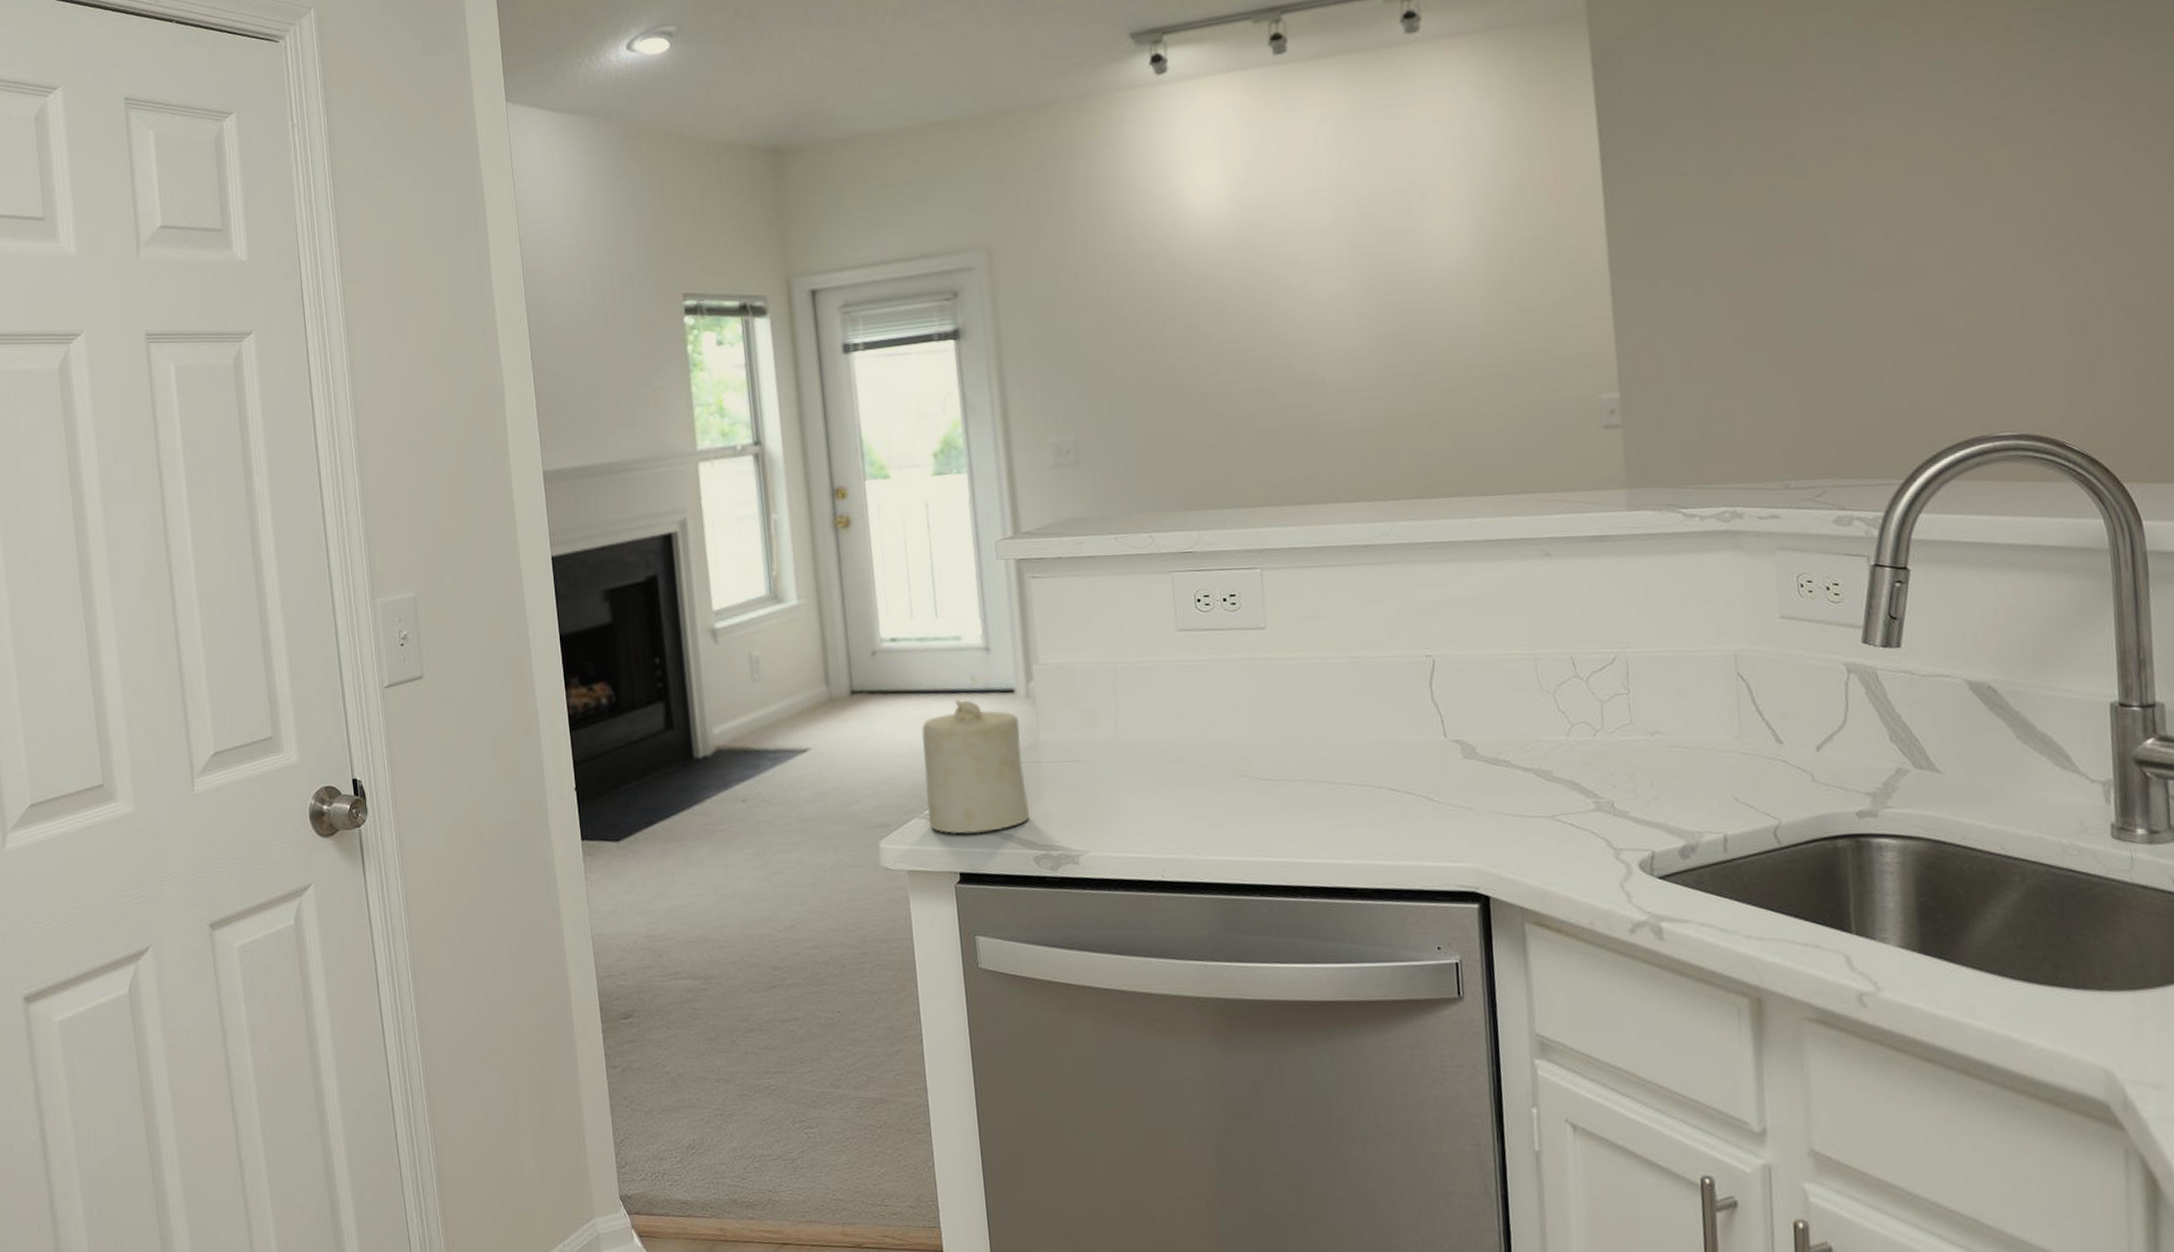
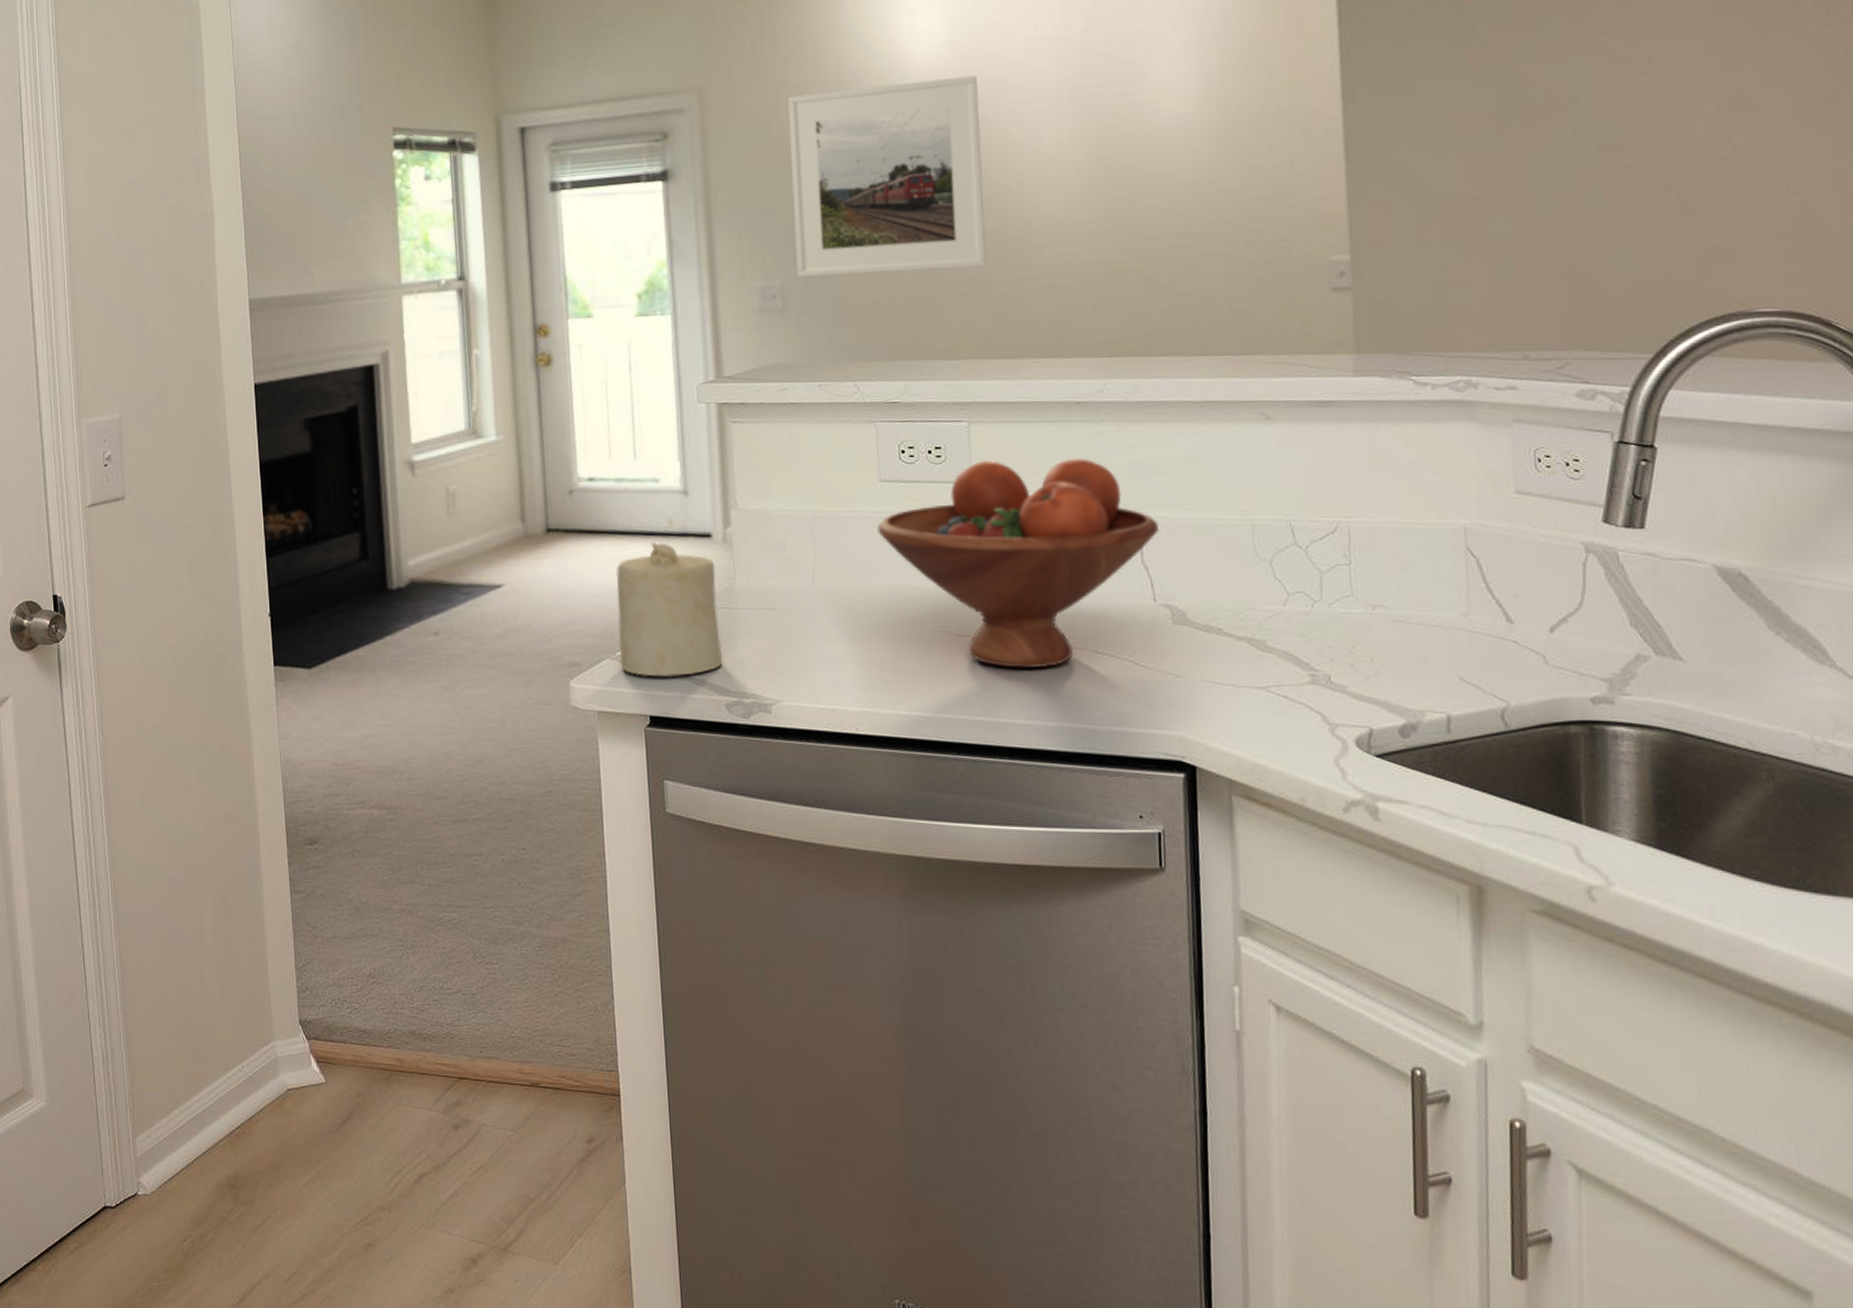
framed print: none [1075,227,1274,432] -> present [788,75,987,278]
fruit bowl: none [1176,599,1448,809] -> present [877,457,1160,669]

